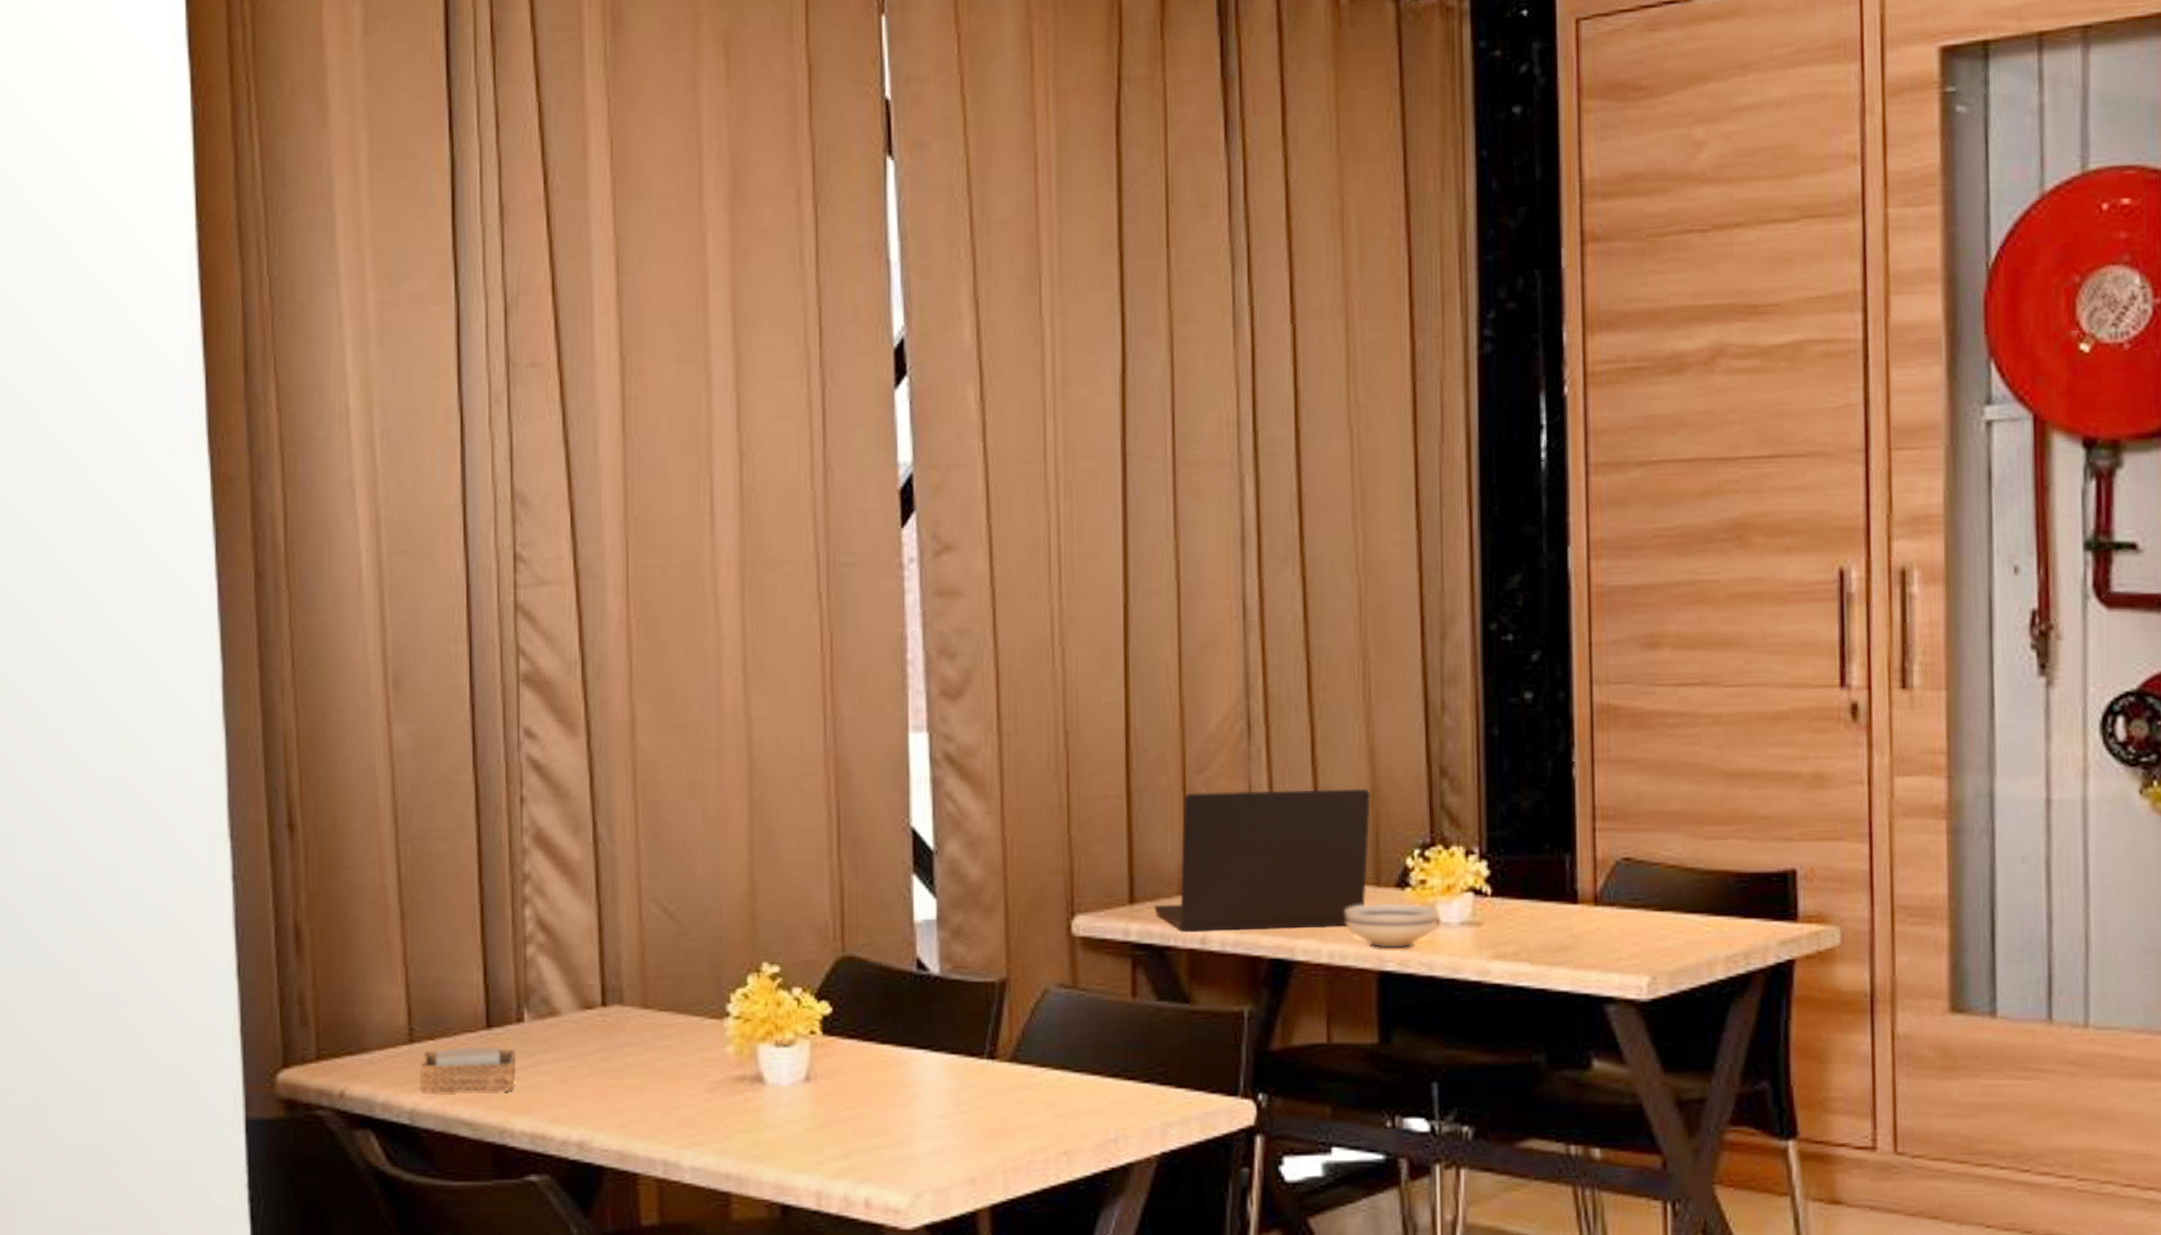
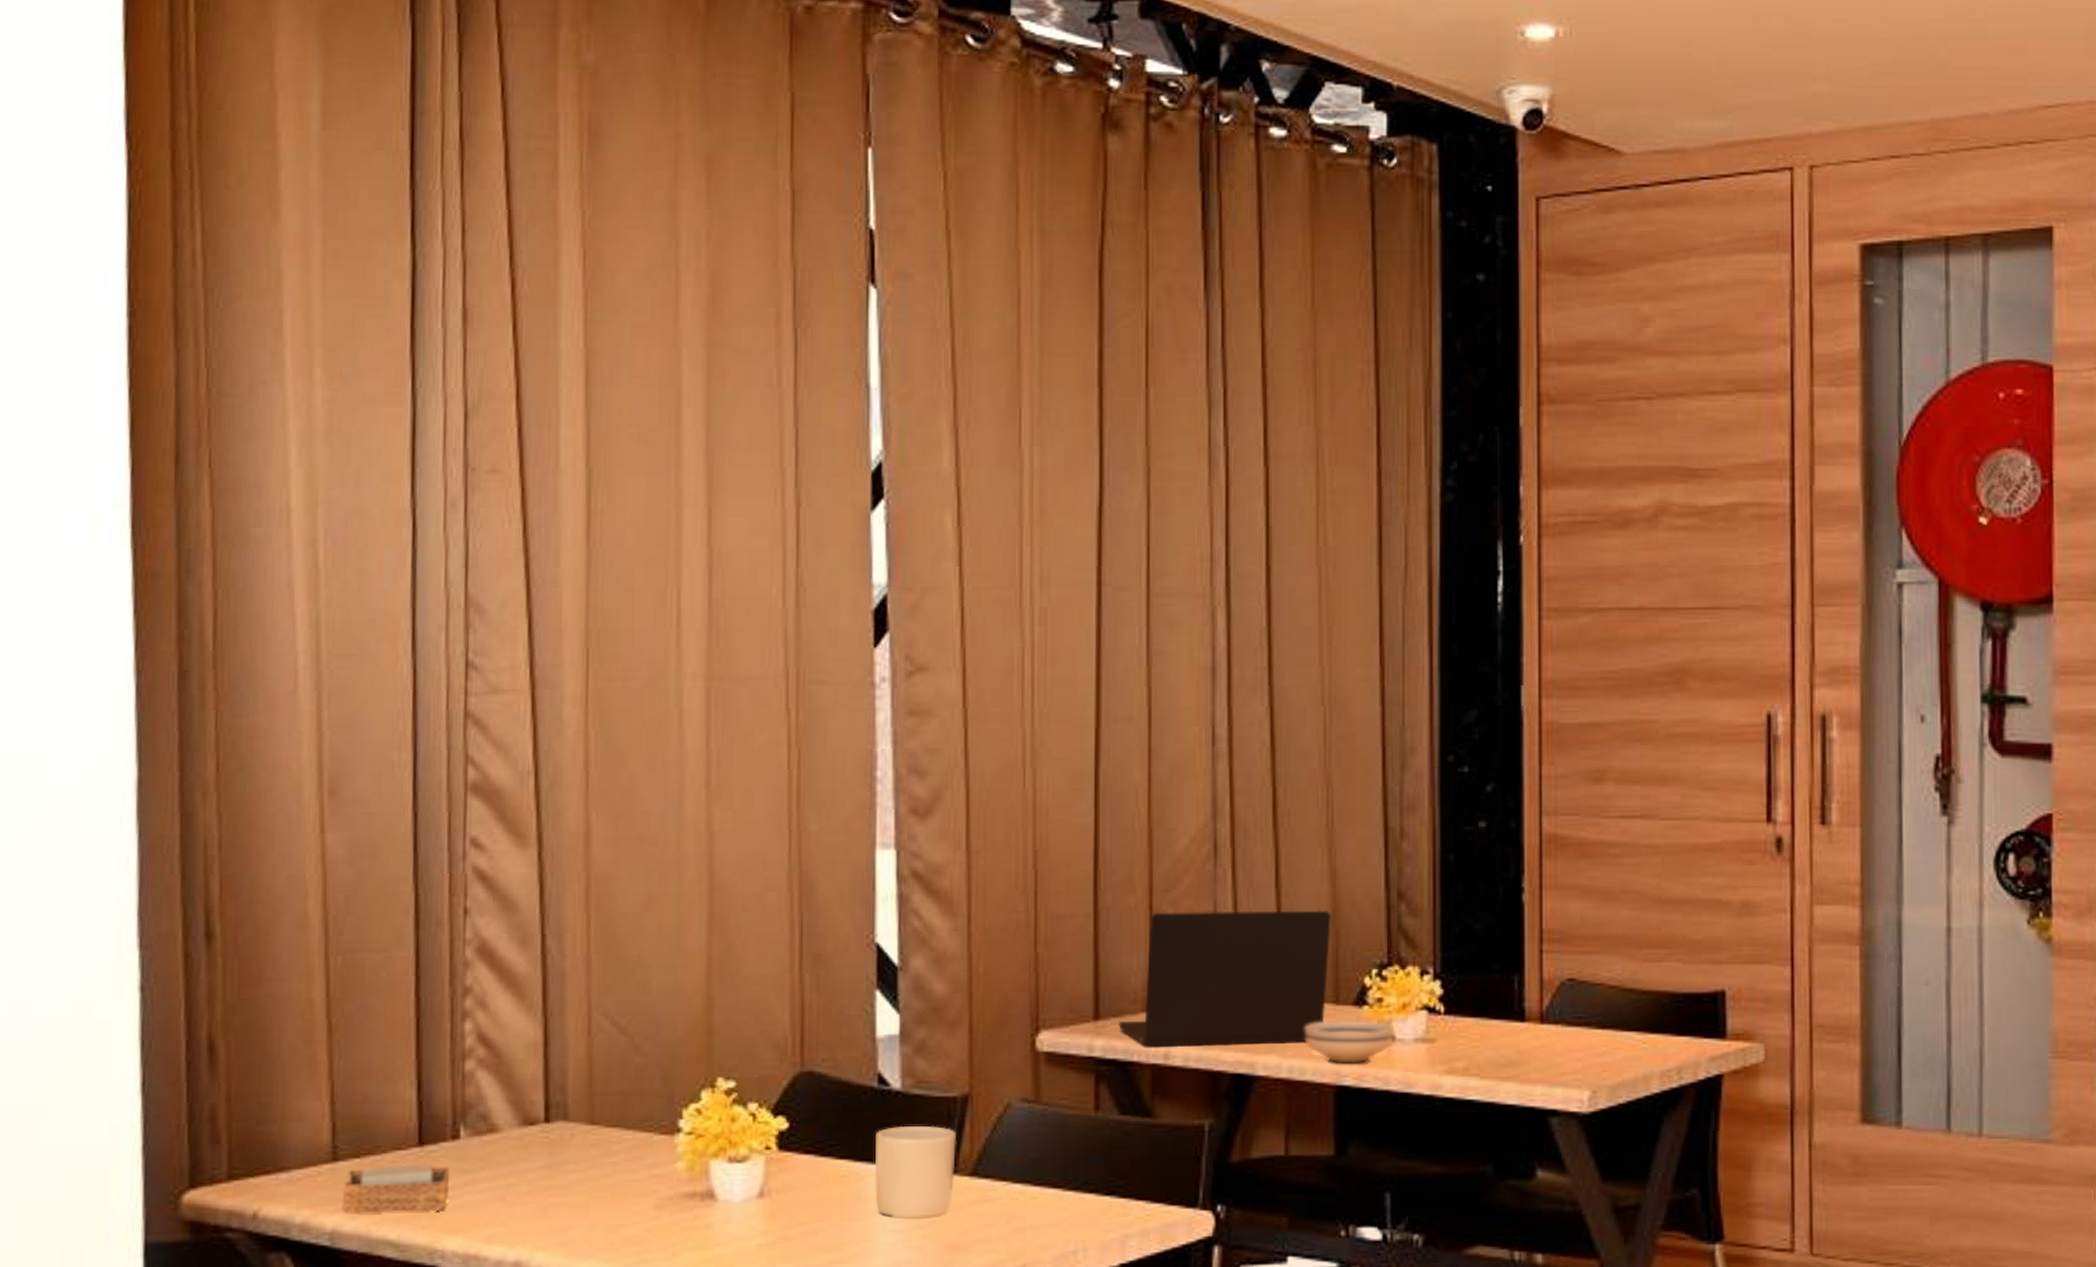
mug: none [915,1011,996,1103] -> present [874,1126,957,1218]

